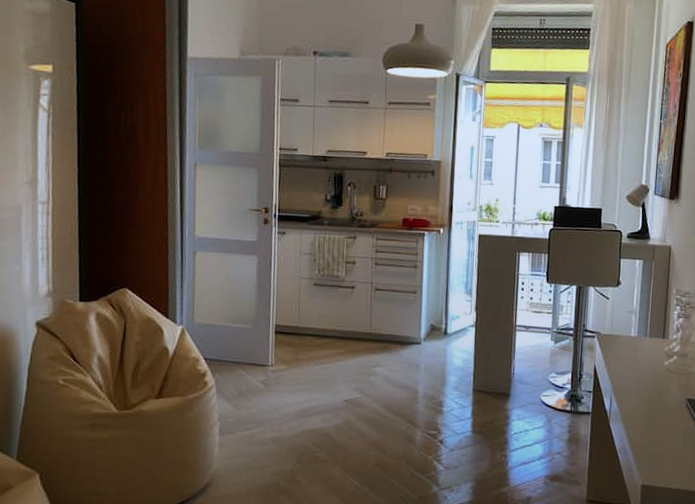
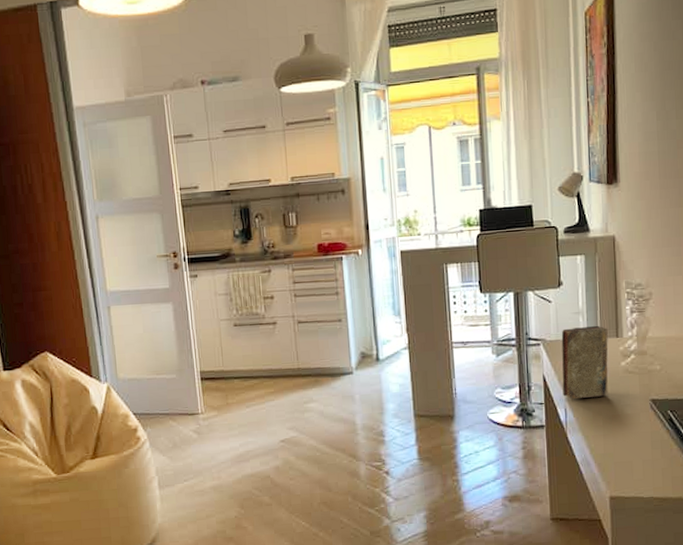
book: none [610,325,656,391] -> present [561,325,608,399]

